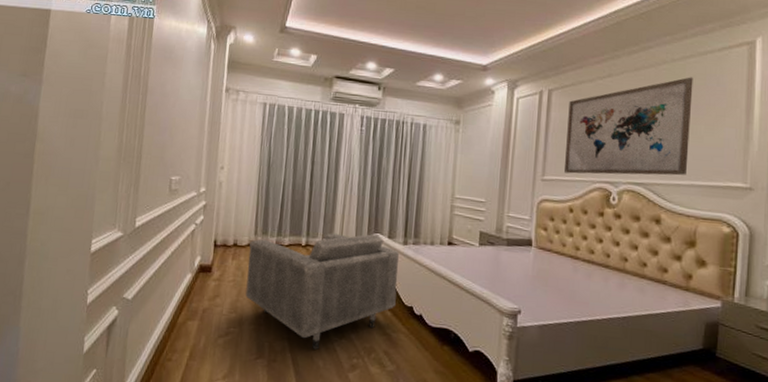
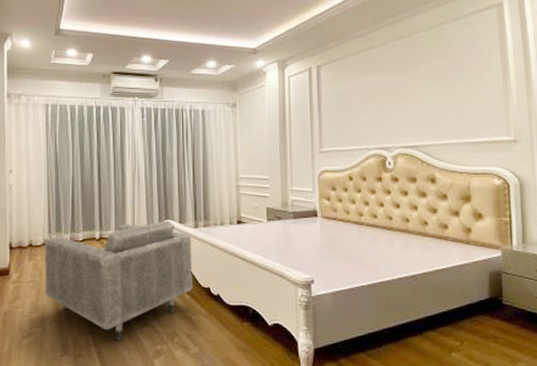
wall art: present [564,77,693,176] -> none [337,41,455,143]

